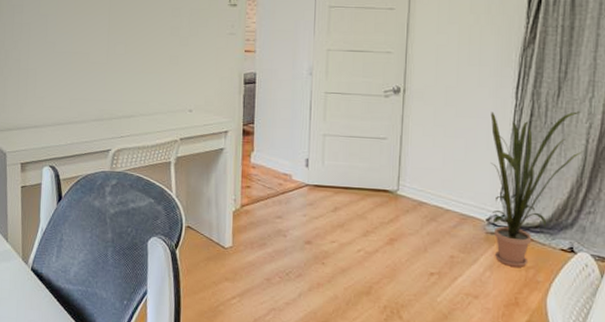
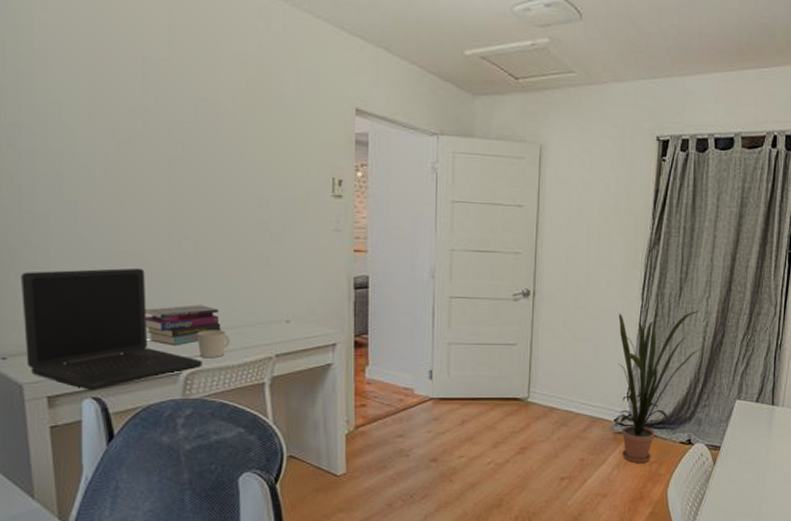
laptop: none [9,65,126,161] -> present [21,267,202,391]
books: none [88,95,141,127] -> present [145,304,221,345]
cup: none [122,115,147,140] -> present [196,330,231,359]

